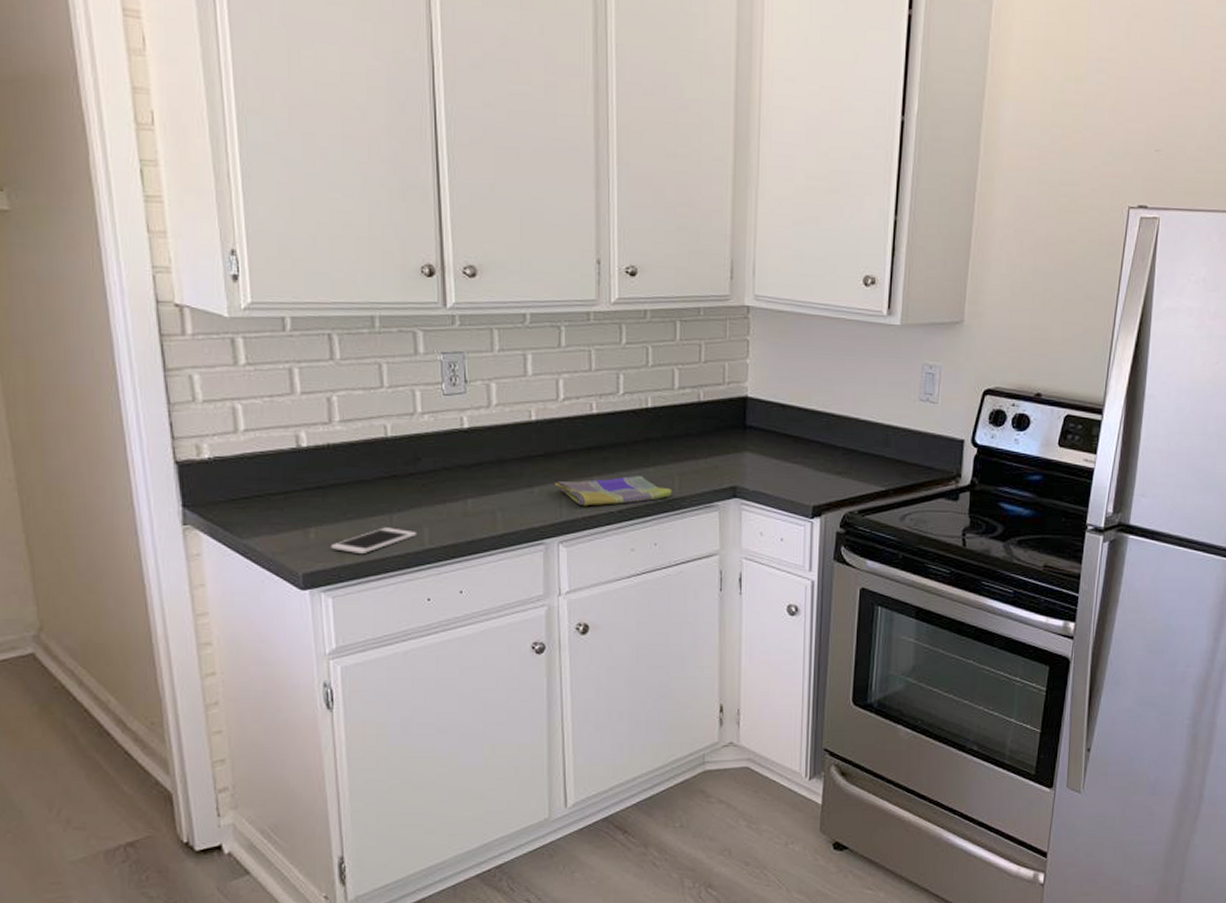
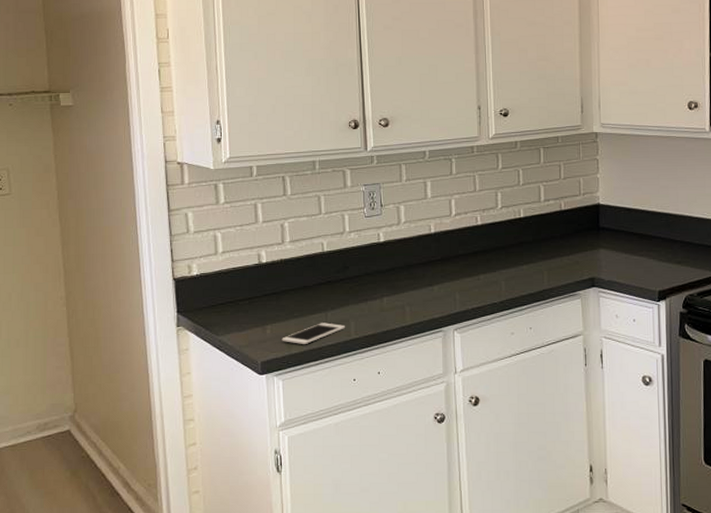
dish towel: present [555,476,672,506] -> none [450,273,543,299]

